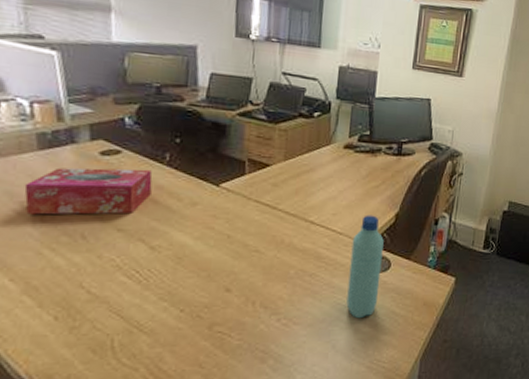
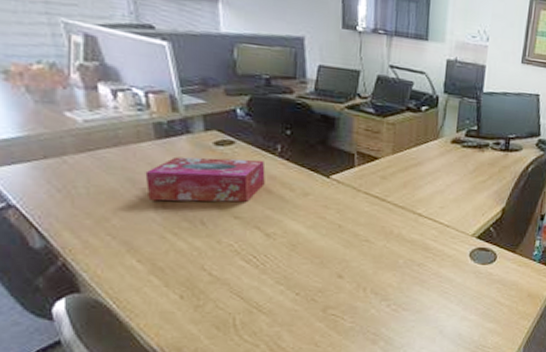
water bottle: present [346,215,384,319] -> none [453,209,490,307]

